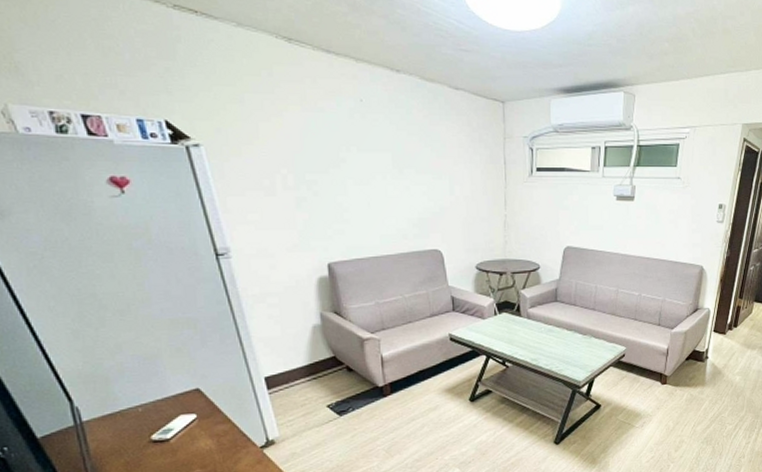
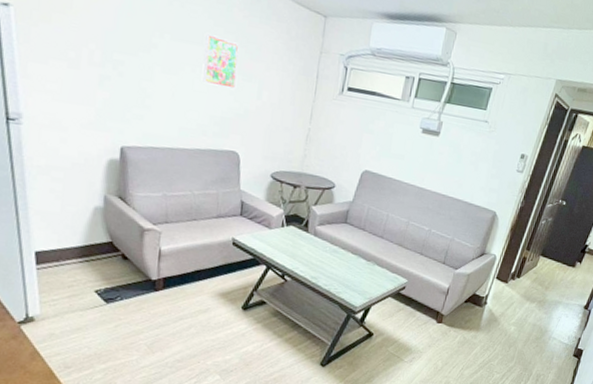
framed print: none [389,138,428,190] -> present [201,32,240,90]

